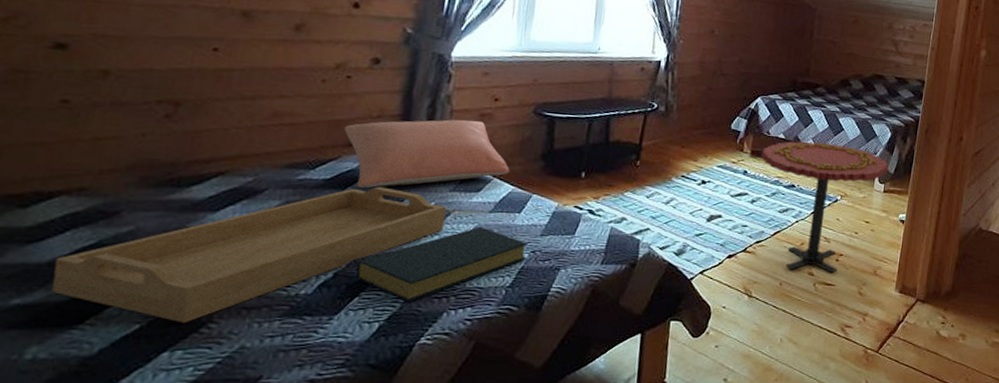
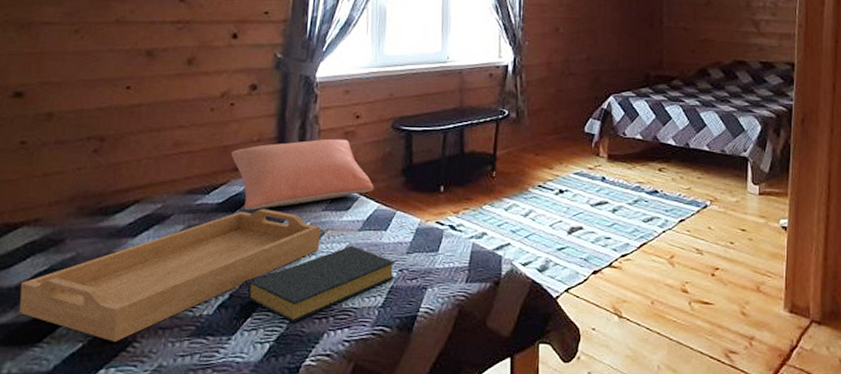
side table: present [760,141,889,274] -> none [618,141,763,290]

